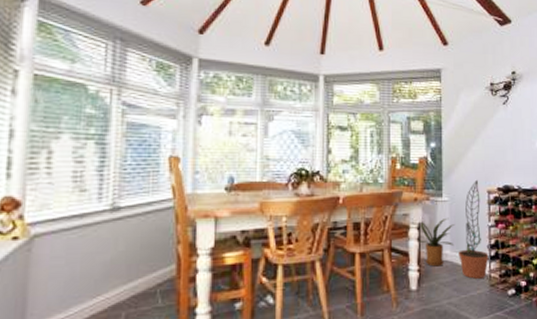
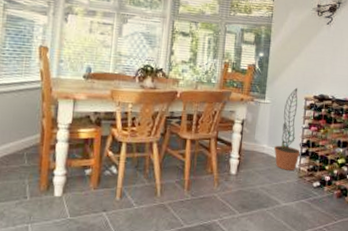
house plant: present [419,217,454,267] -> none [241,117,273,157]

